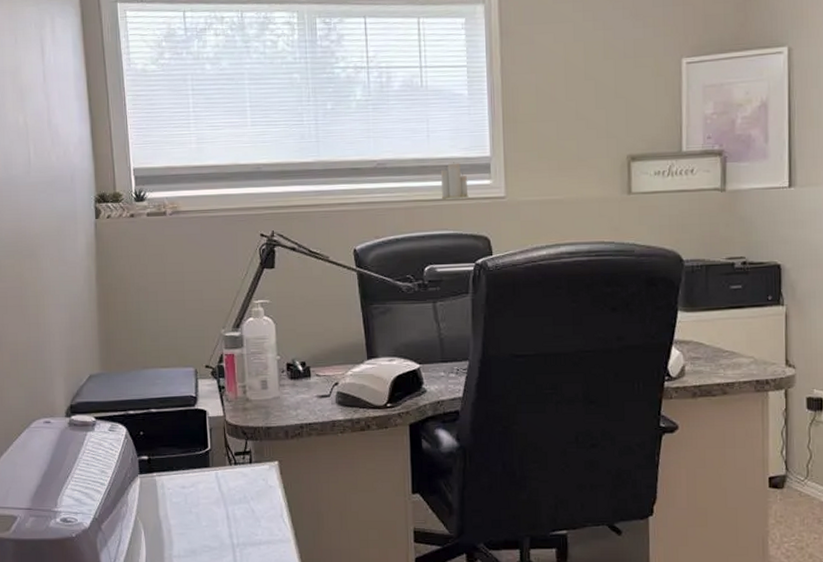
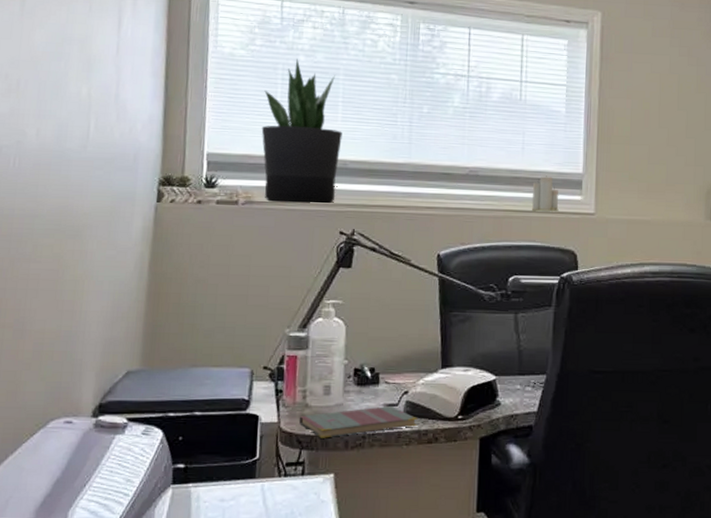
planter: none [177,67,253,210] -> present [261,58,342,204]
binder: none [243,397,349,429] -> present [300,406,417,438]

